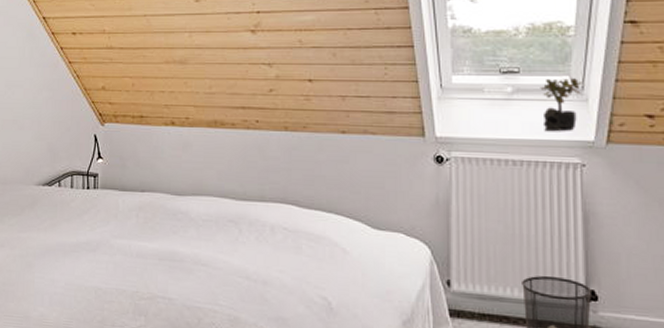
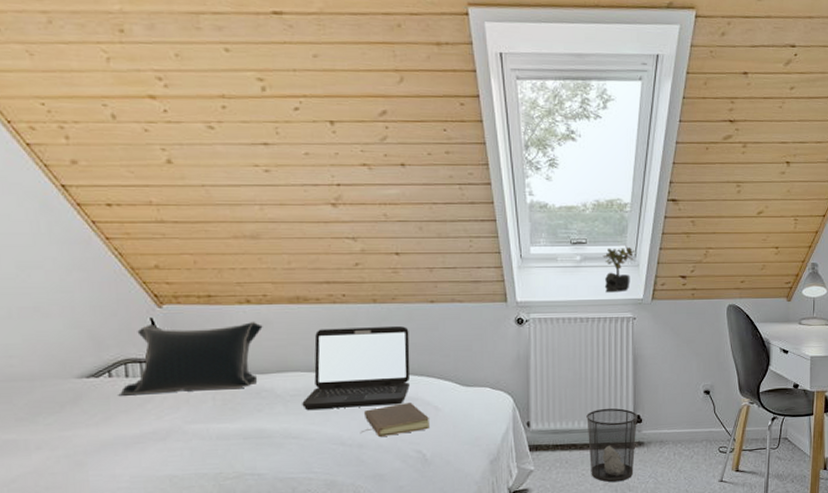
cushion: none [64,141,184,209] -> present [118,321,263,396]
laptop: none [213,154,319,242] -> present [302,325,410,410]
book: none [265,240,338,277] -> present [360,402,431,438]

